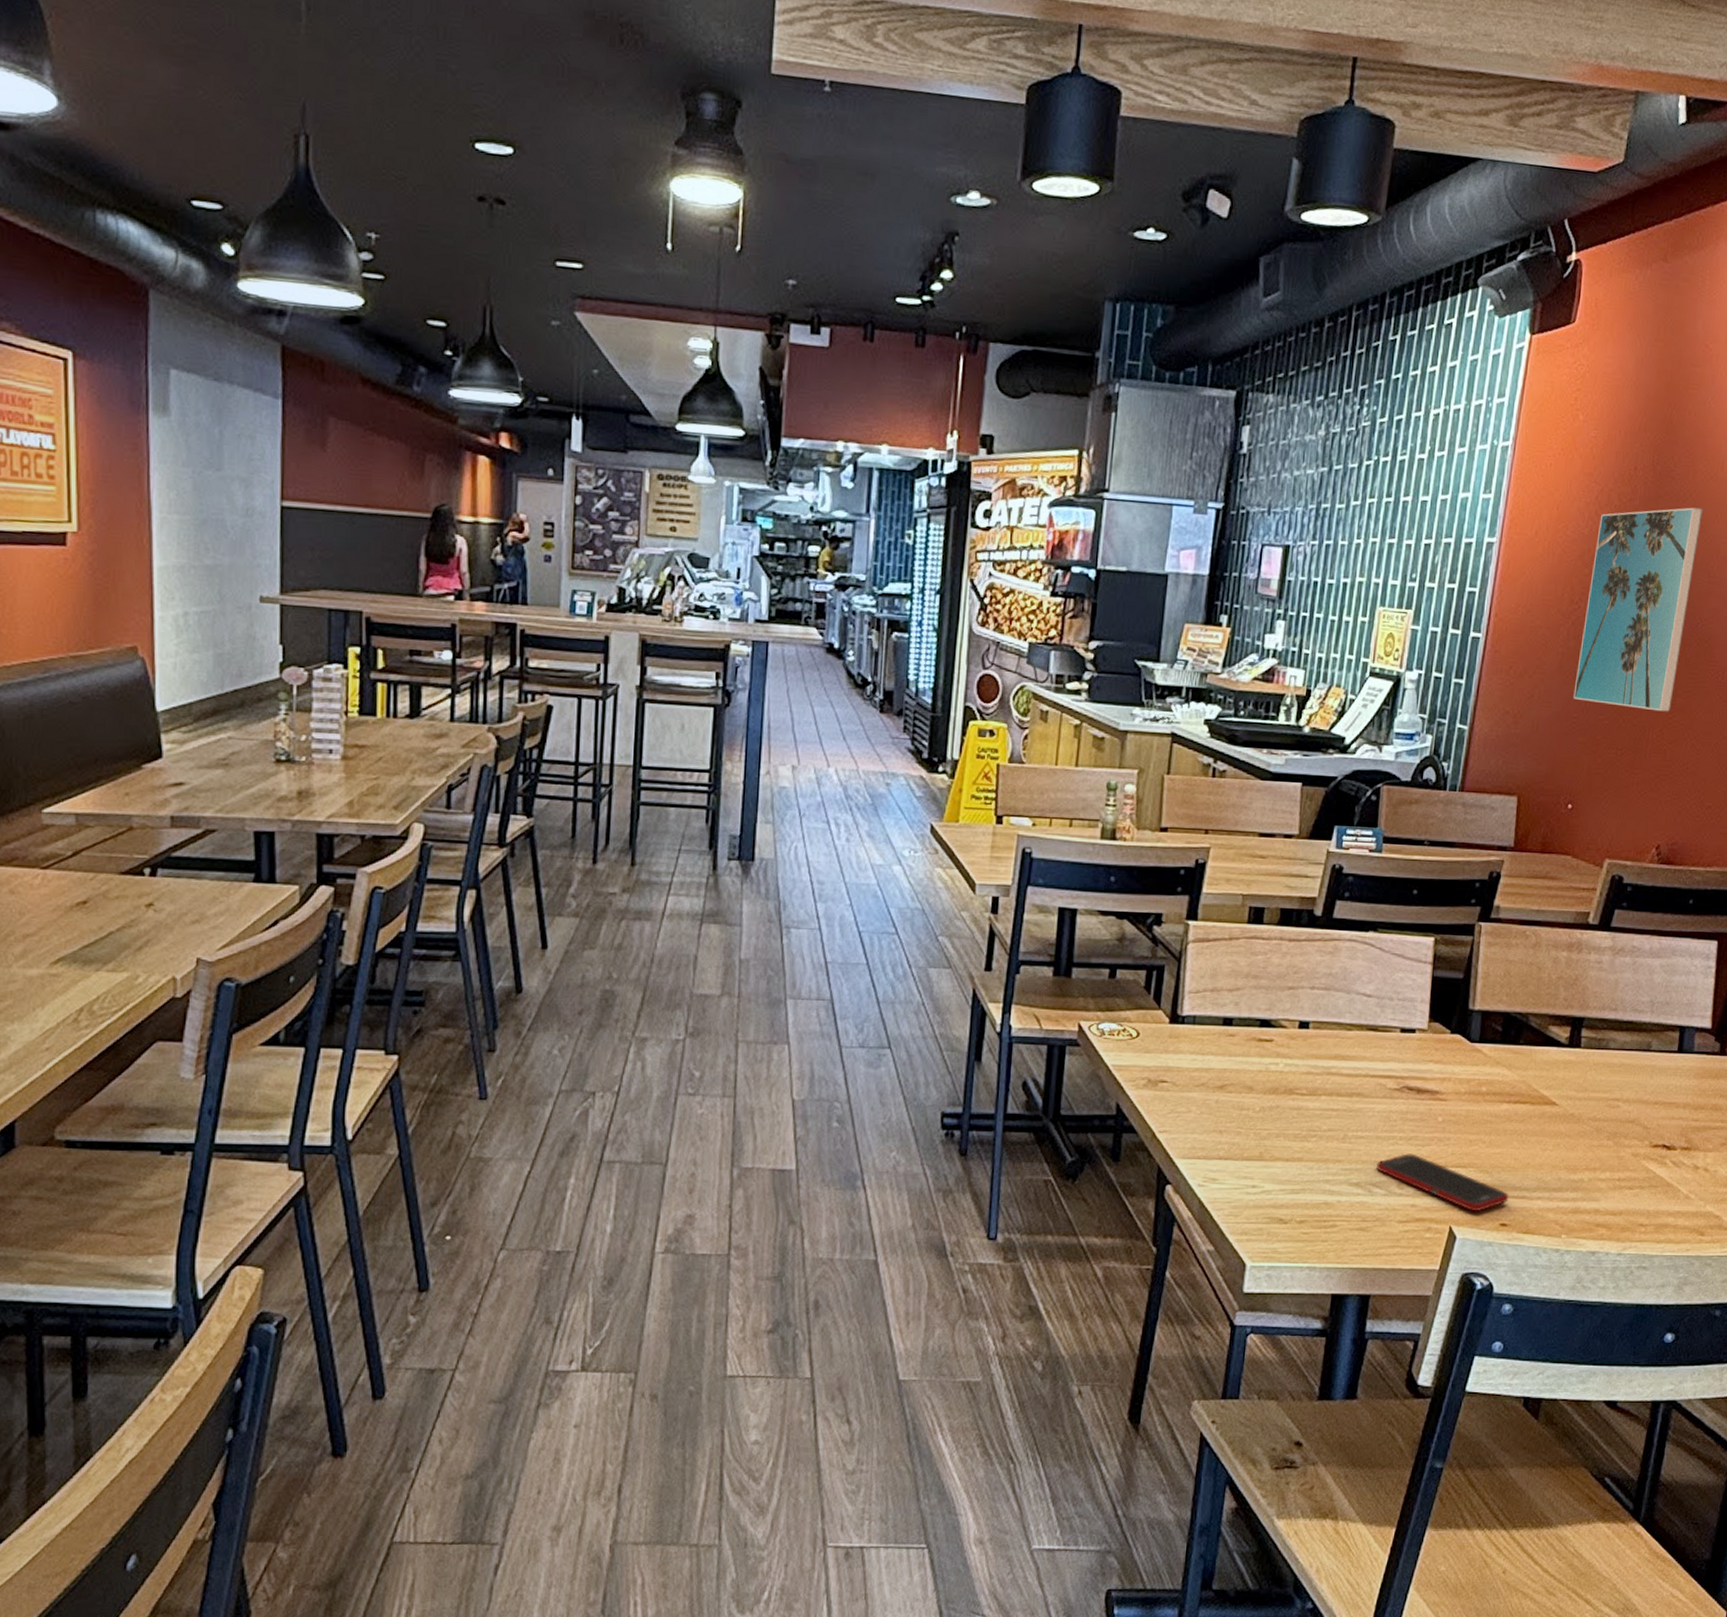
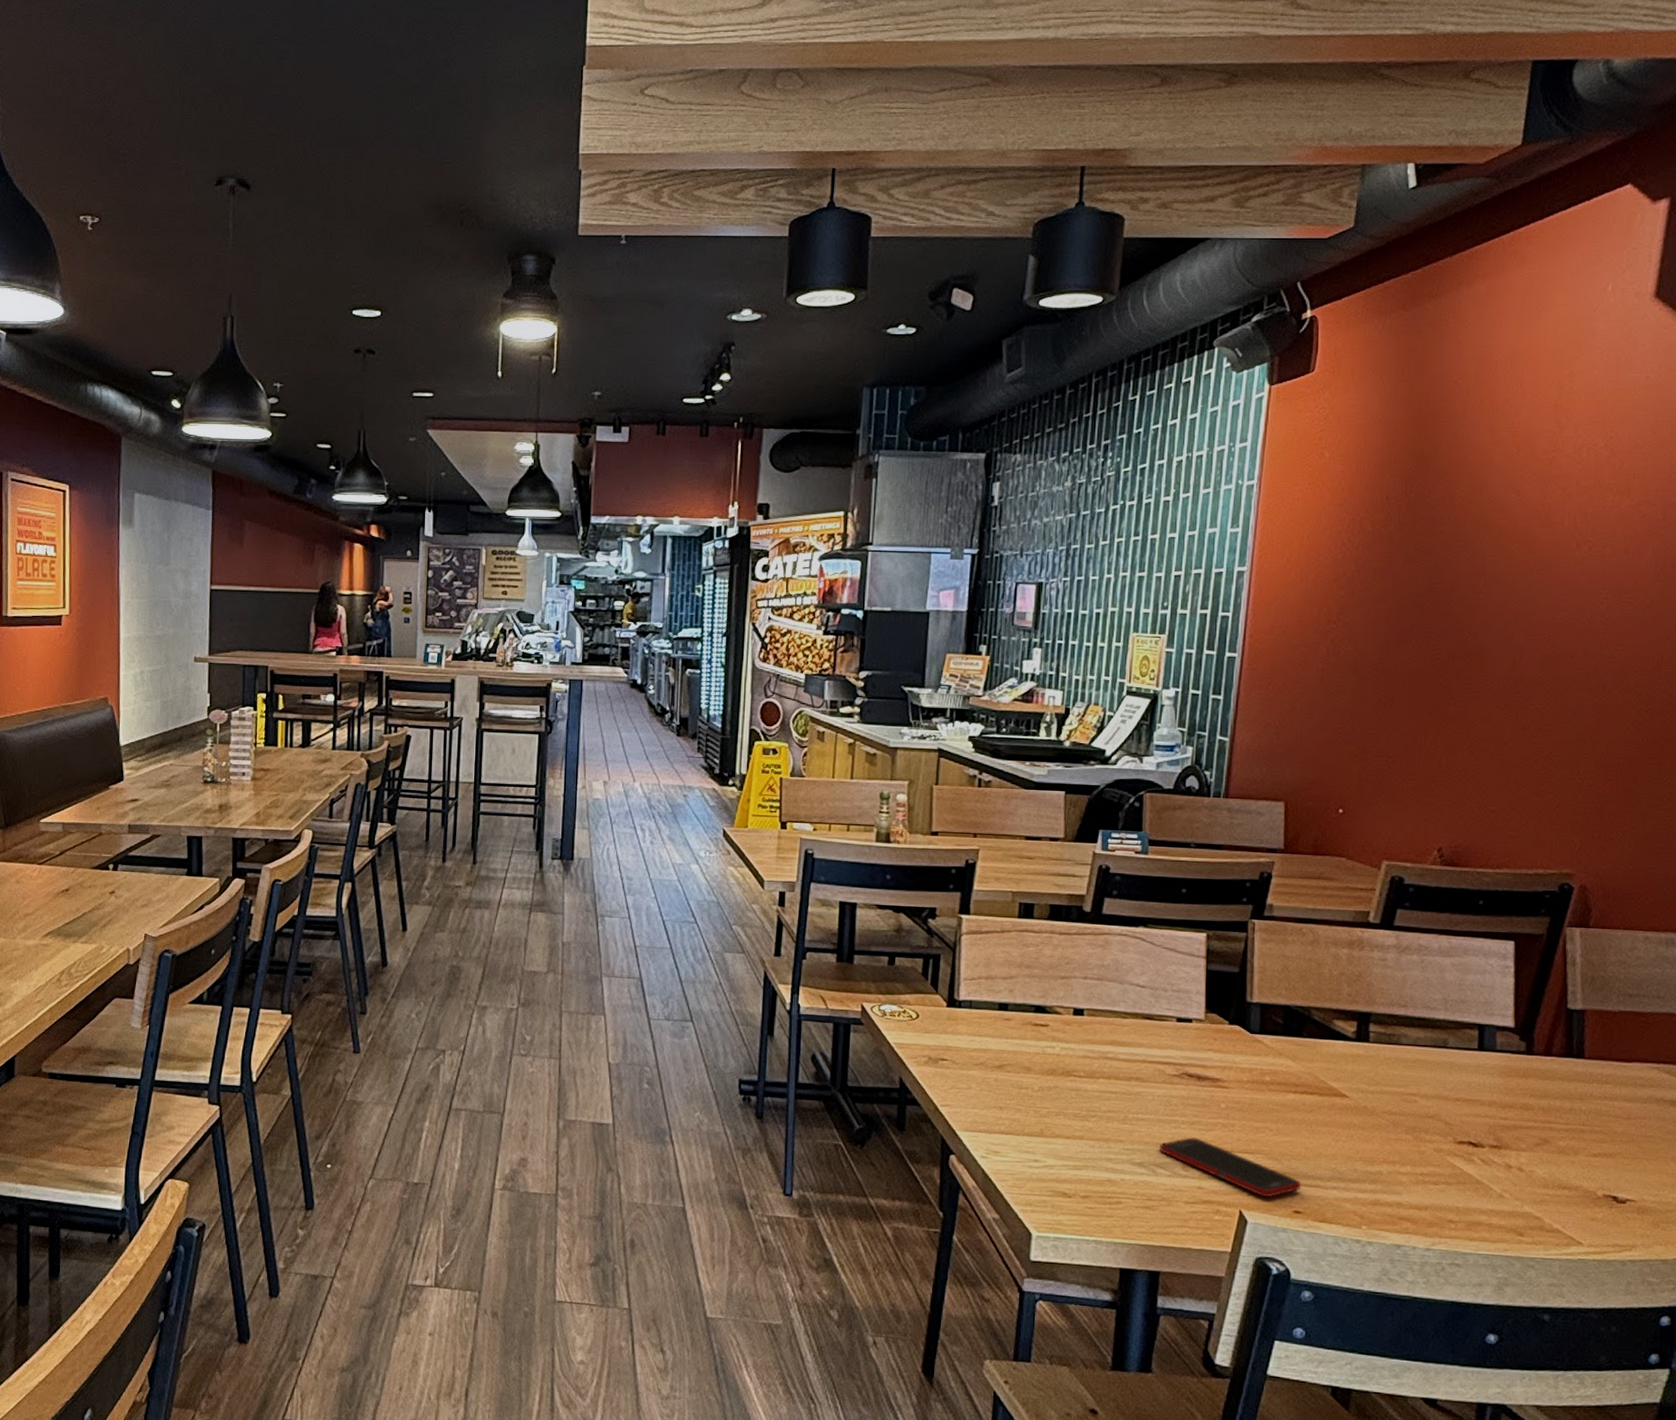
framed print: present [1573,507,1703,712] -> none [1337,529,1464,721]

